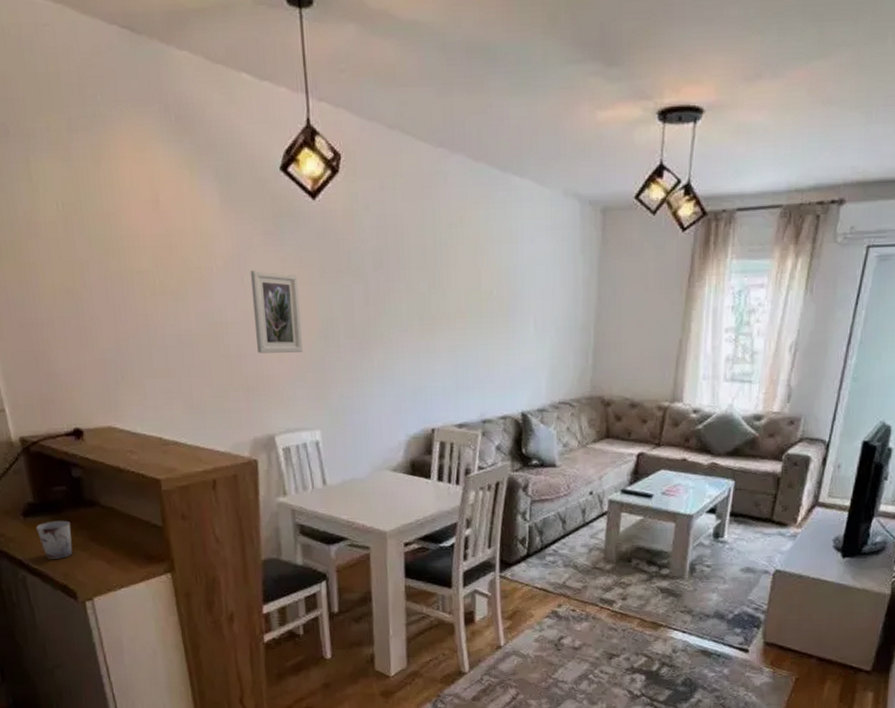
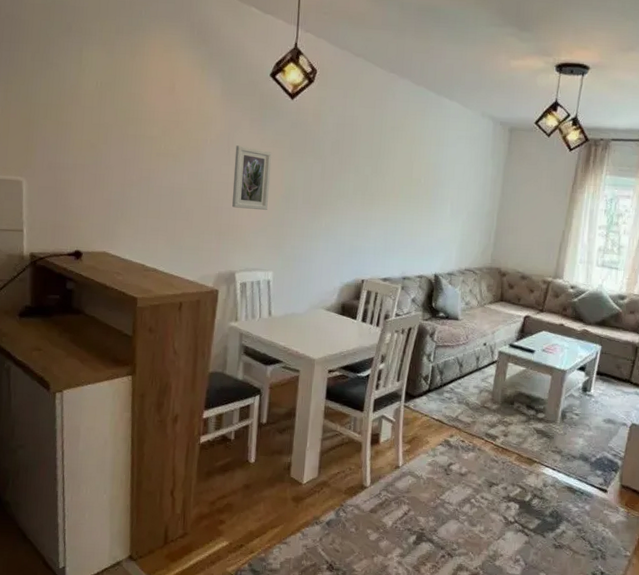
cup: present [36,520,73,559] -> none [28,322,57,355]

